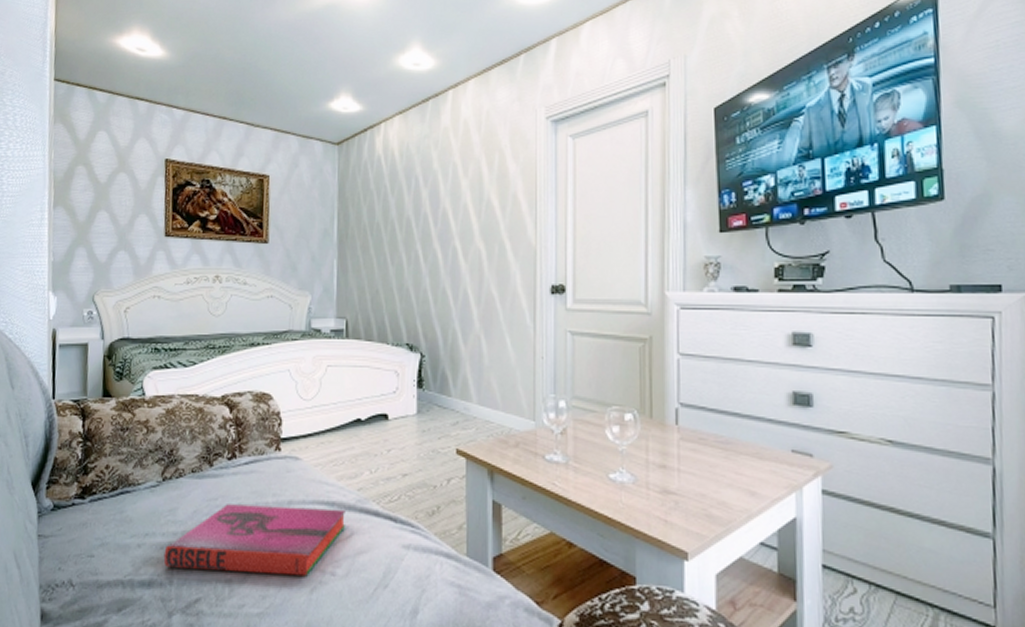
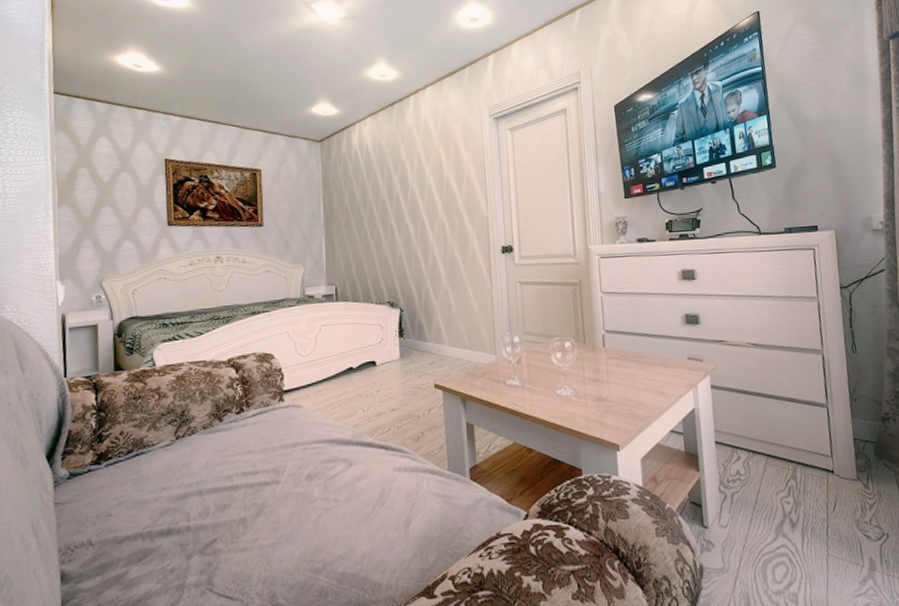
hardback book: present [163,504,346,577] -> none [180,444,345,515]

